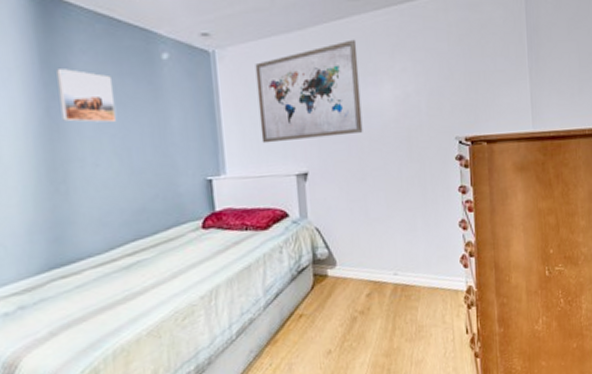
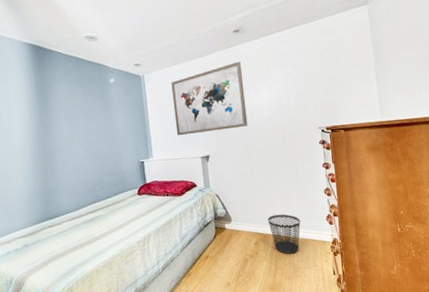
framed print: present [56,69,117,124] -> none [46,92,83,126]
wastebasket: none [384,254,428,309] -> present [267,214,301,254]

